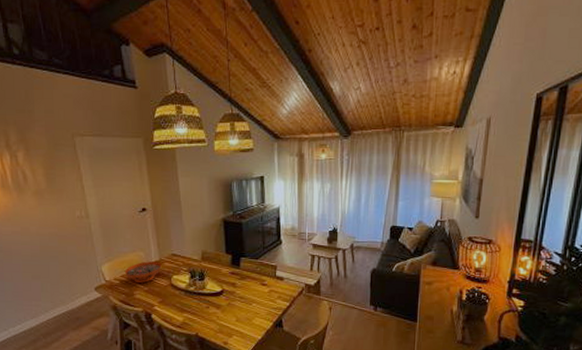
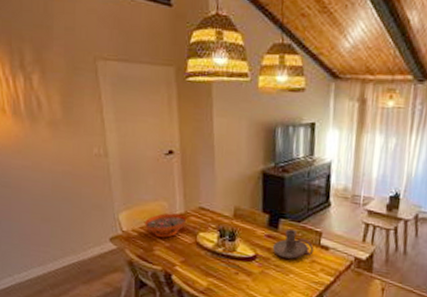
candle holder: none [236,265,271,290] -> present [272,228,314,259]

